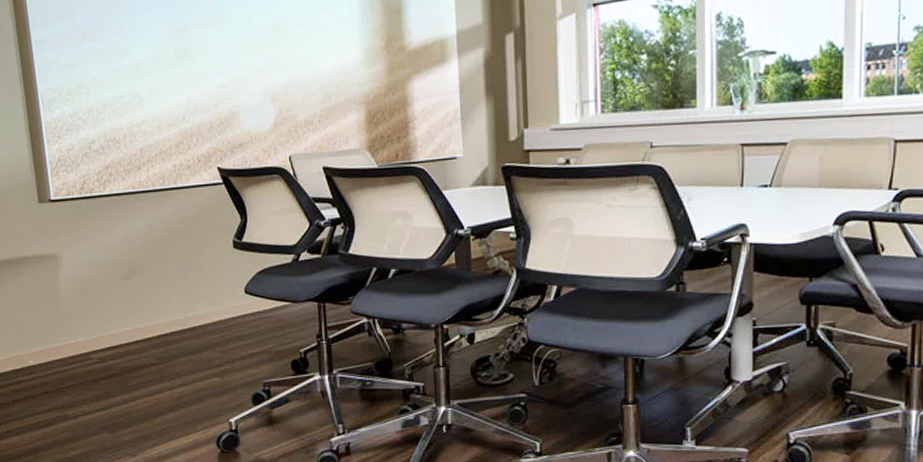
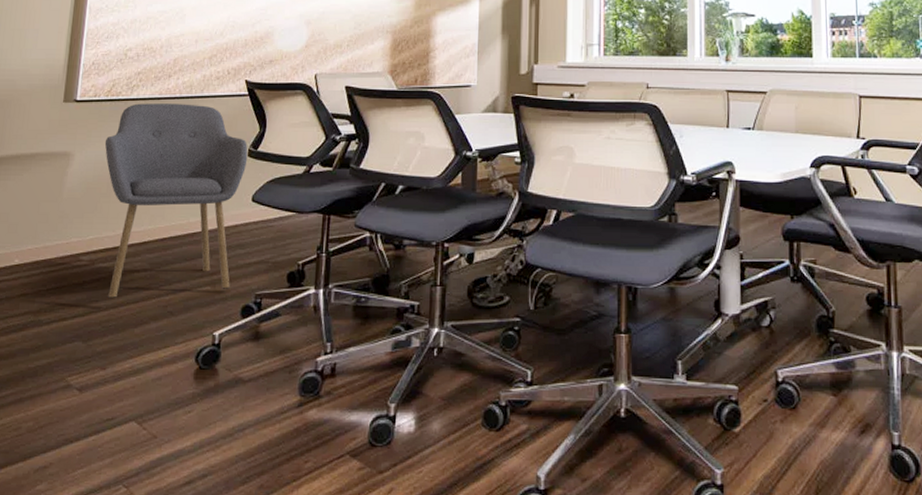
chair: none [88,196,238,393] -> present [104,103,248,299]

